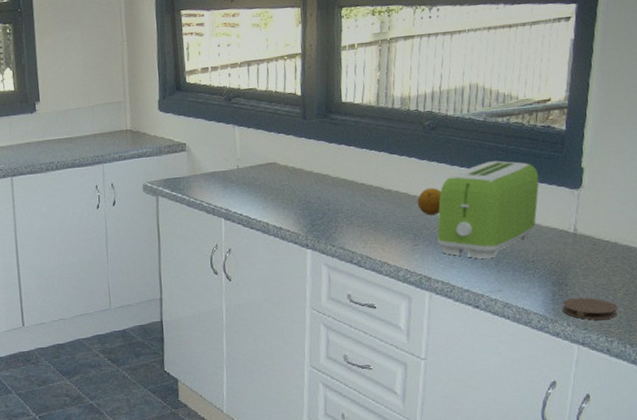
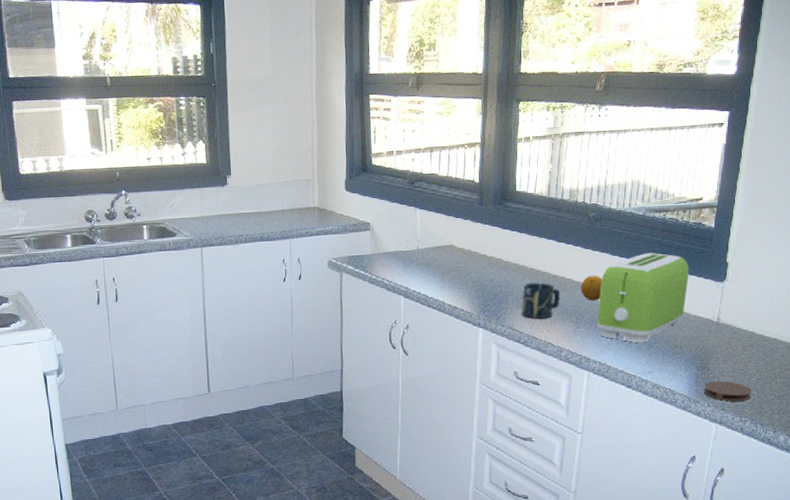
cup: none [352,198,395,237] -> present [521,282,561,319]

